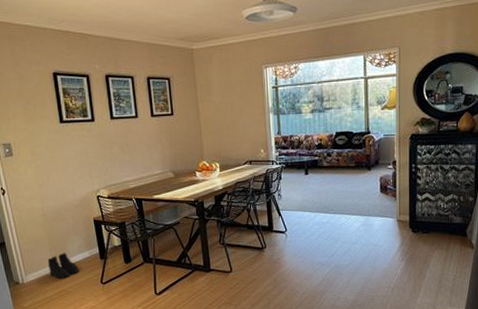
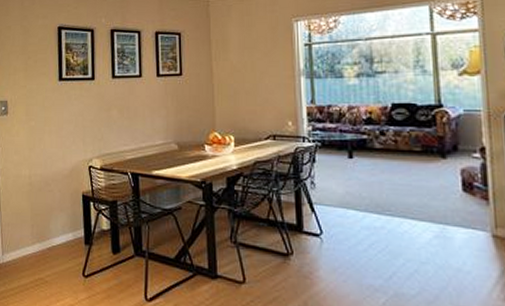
boots: present [47,252,79,279] -> none [27,231,60,264]

